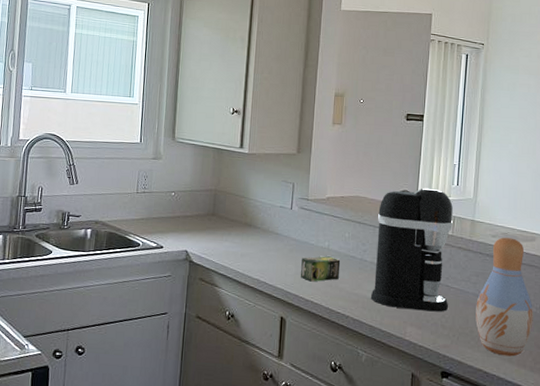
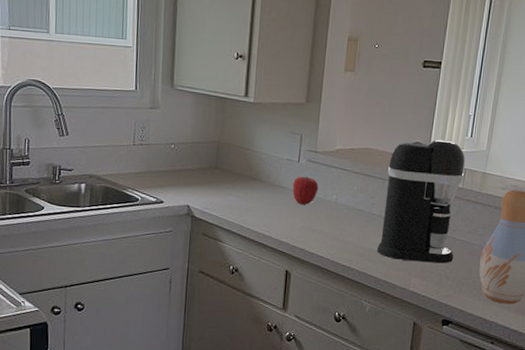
apple: none [286,223,311,251] -> present [292,176,319,204]
tea box: present [301,256,341,282] -> none [307,209,348,236]

